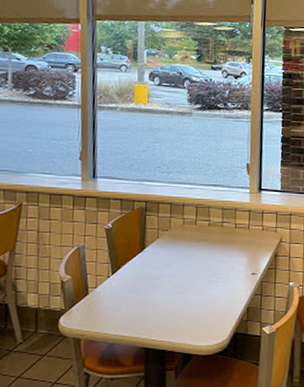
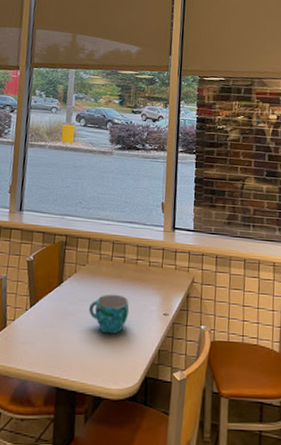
cup: none [174,257,216,295] -> present [89,294,130,334]

